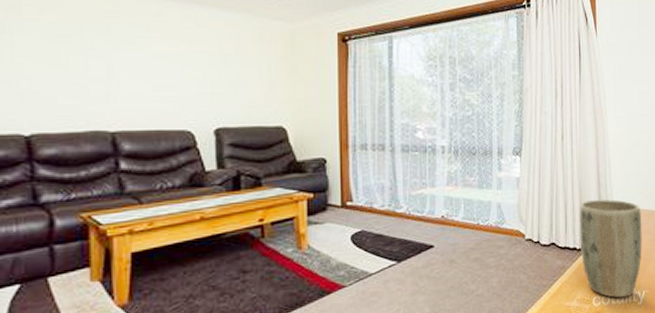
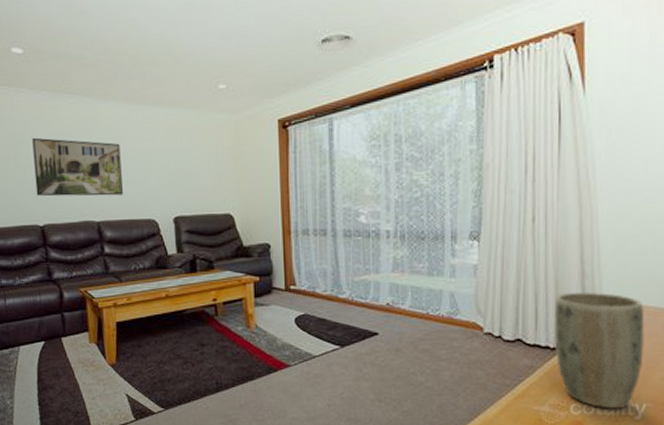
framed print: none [20,26,149,102] -> present [32,137,123,197]

